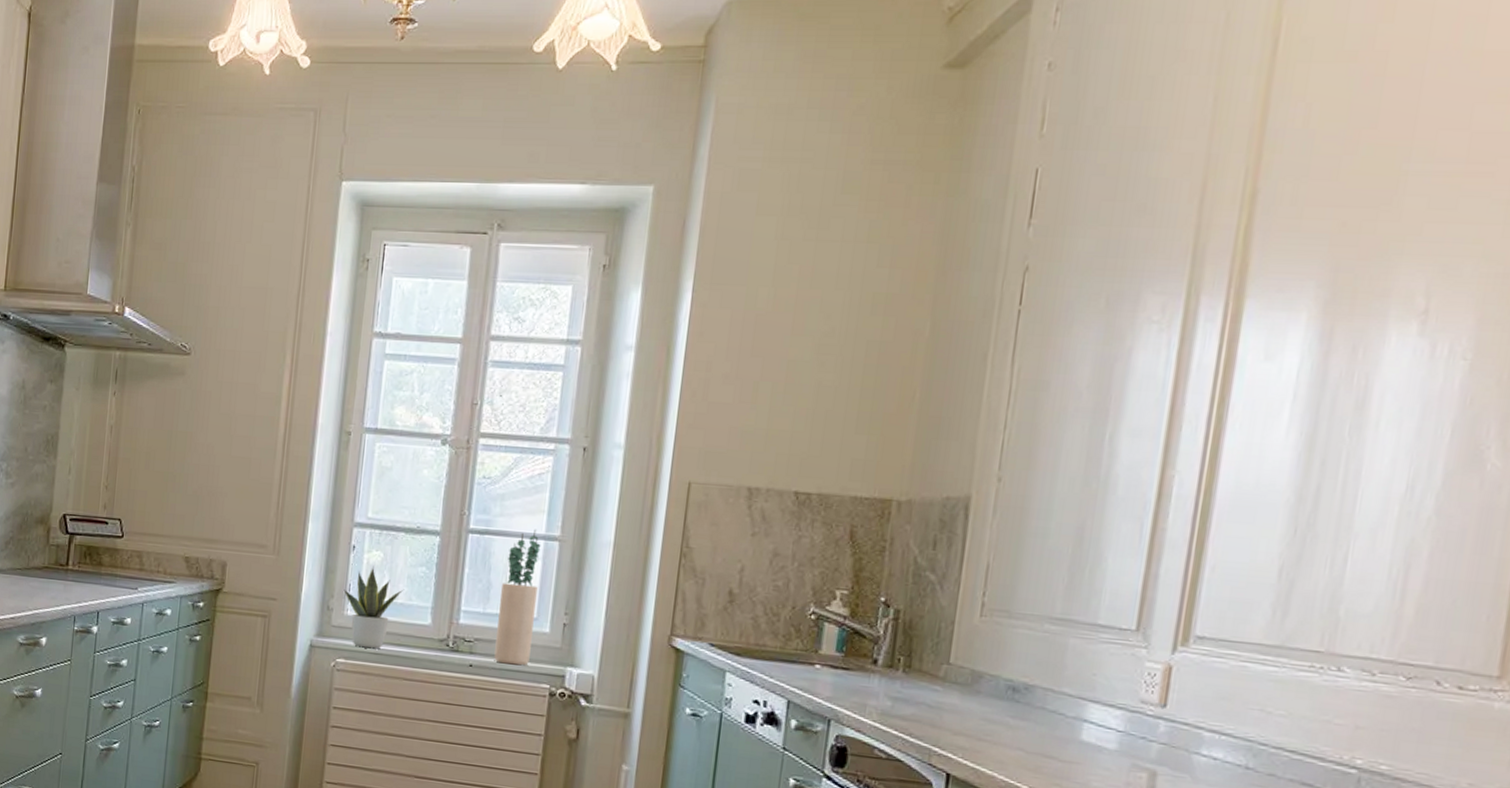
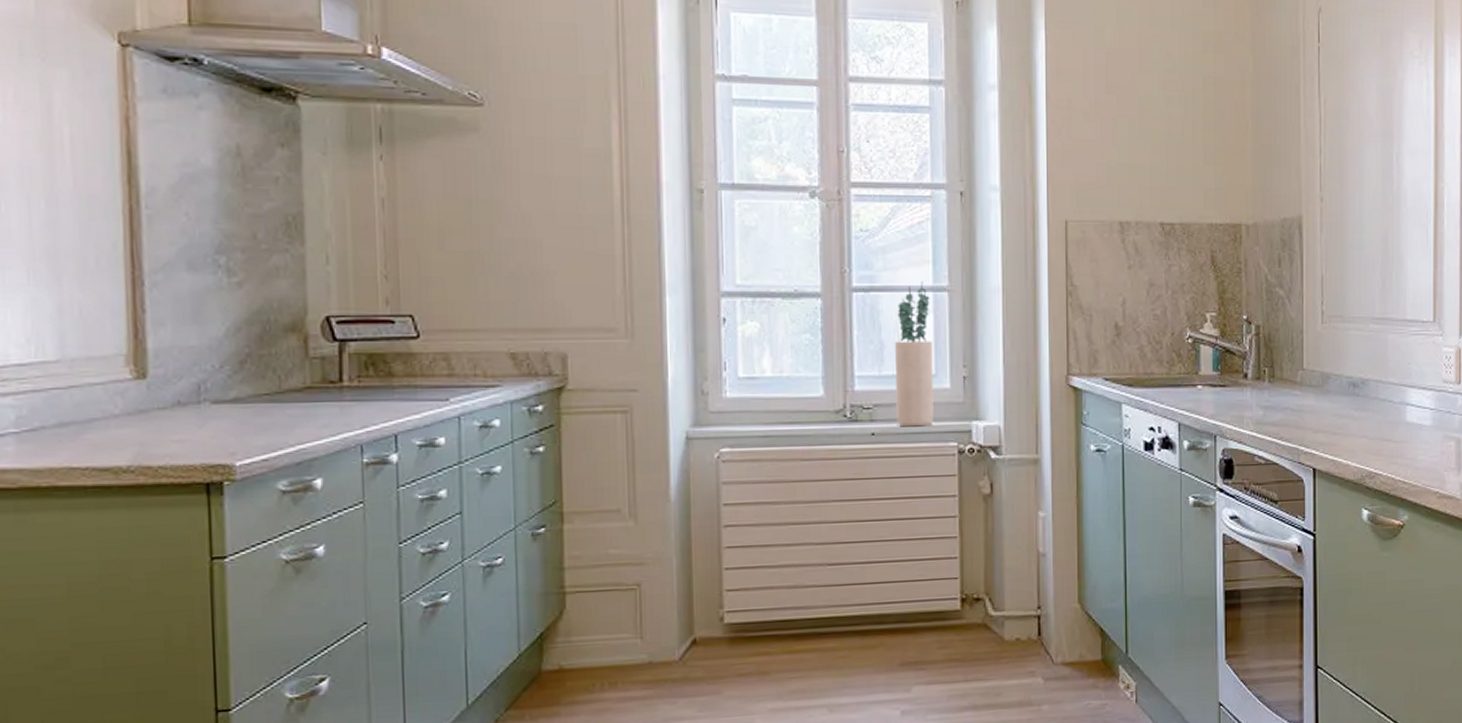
potted plant: present [343,566,404,649] -> none [718,338,789,432]

